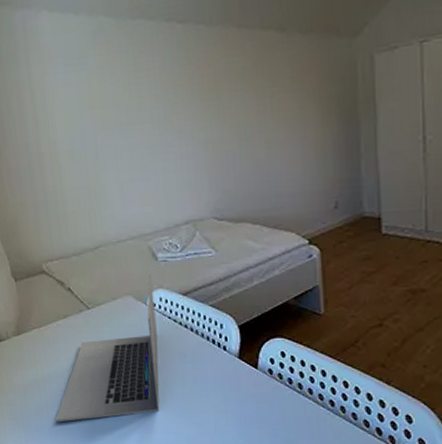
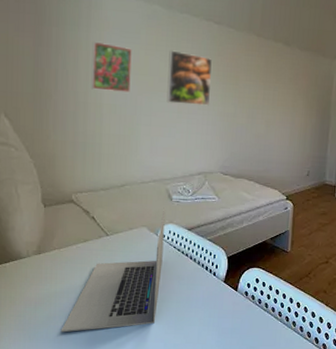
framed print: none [35,77,87,137] -> present [90,41,132,93]
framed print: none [126,69,187,138] -> present [166,50,212,106]

